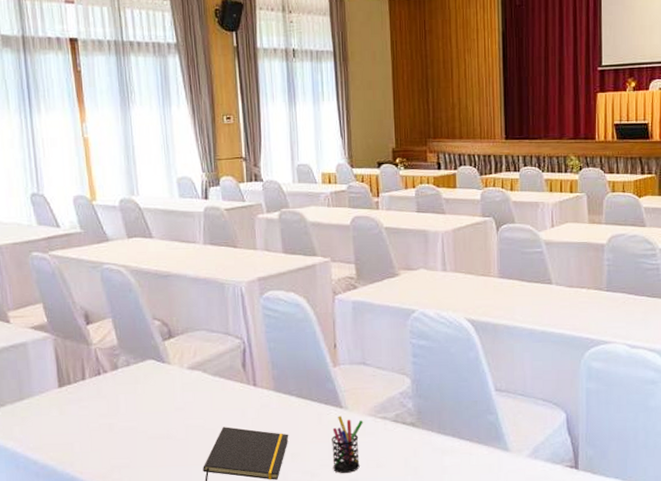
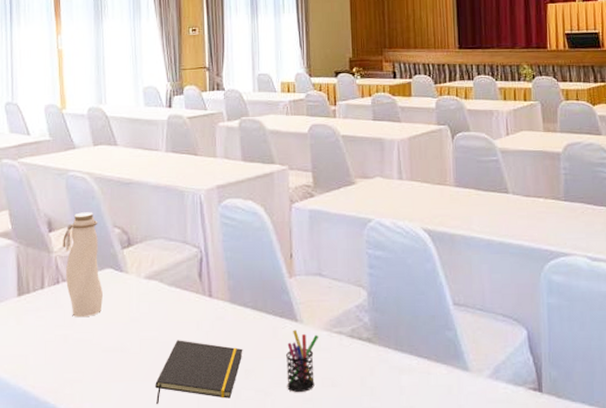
water bottle: none [101,305,146,407] -> present [63,212,103,318]

